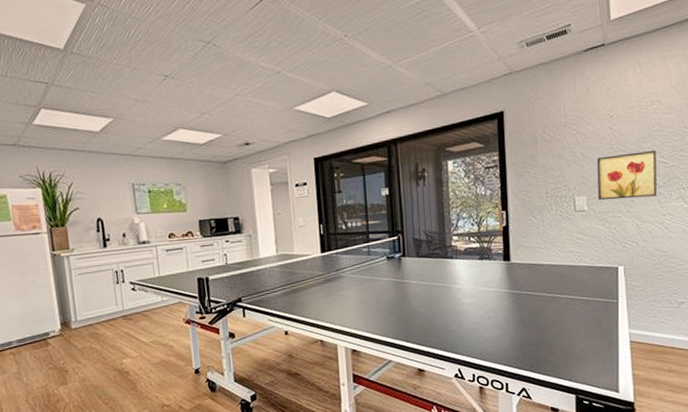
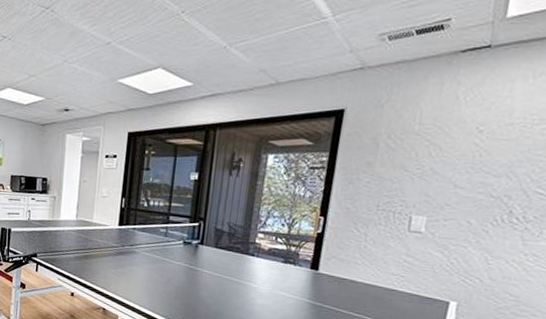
wall art: present [597,149,657,201] -> none [442,175,533,231]

